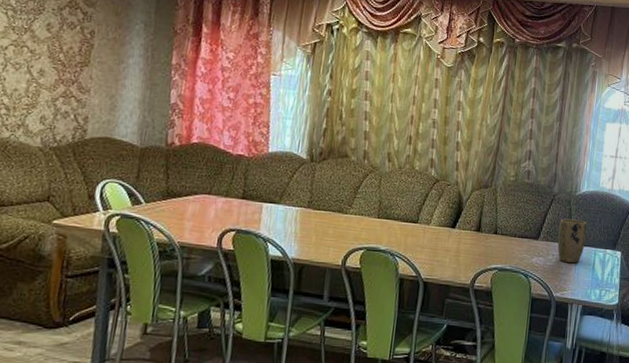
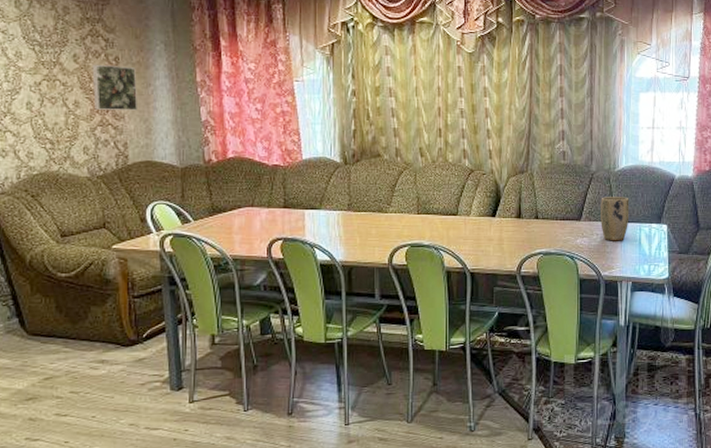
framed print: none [60,35,111,86] -> present [92,64,138,111]

